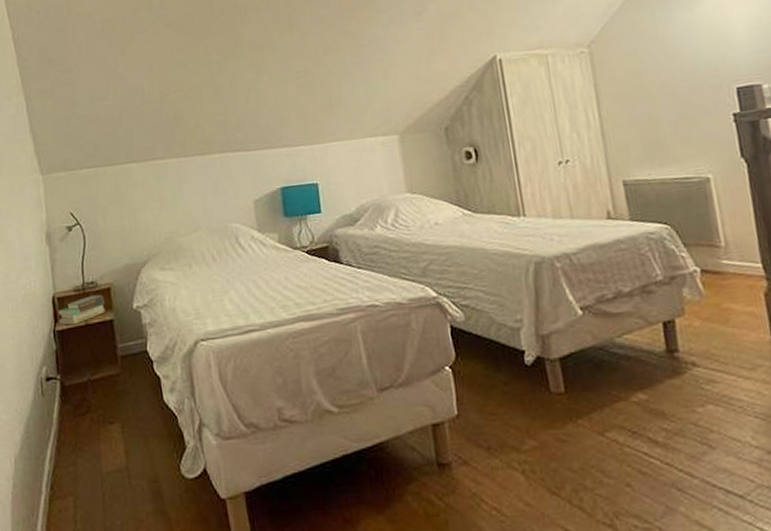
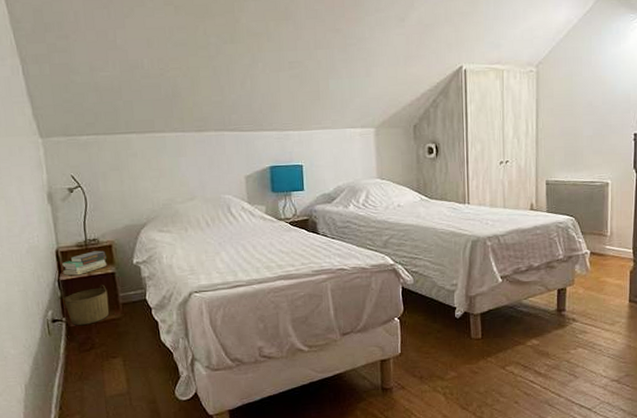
basket: none [58,333,107,385] -> present [63,284,110,326]

